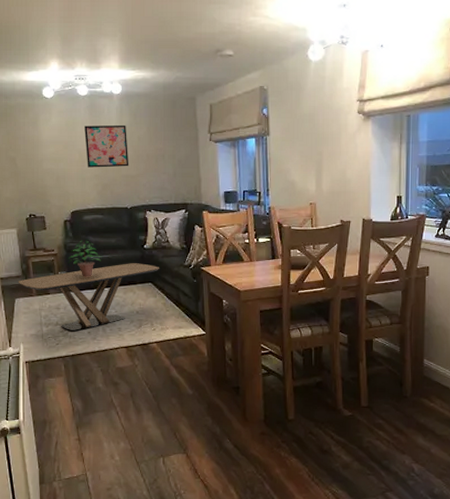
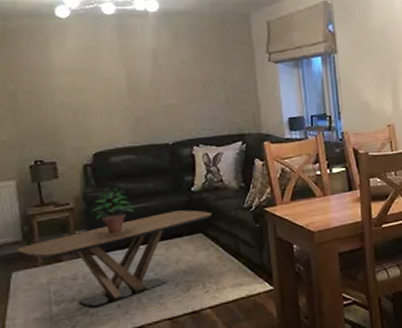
wall art: present [84,124,129,168] -> none [111,46,170,99]

